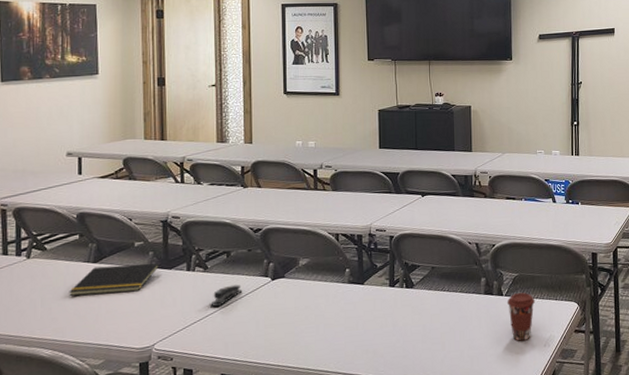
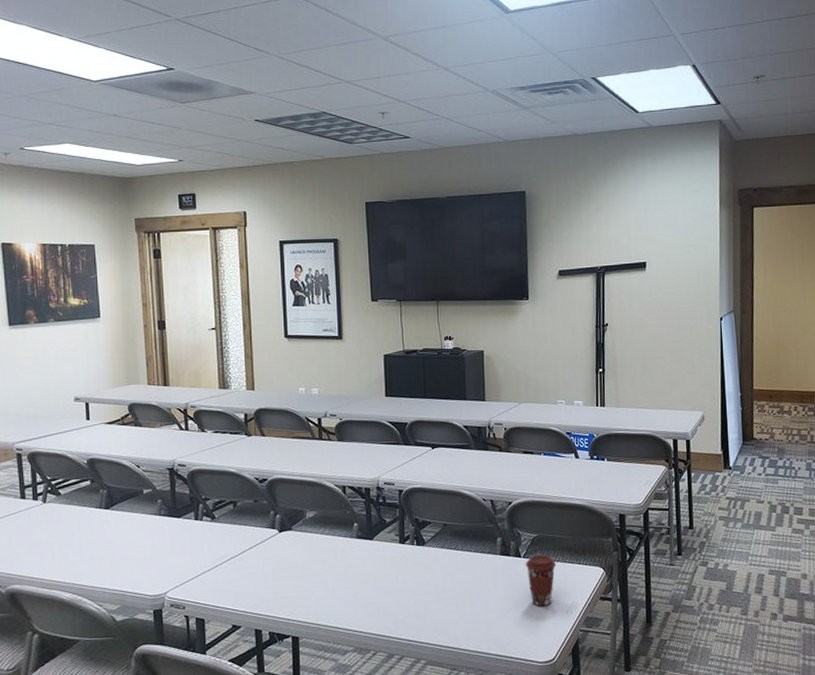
notepad: present [69,262,160,296] -> none [84,510,169,541]
stapler: present [209,284,243,307] -> none [218,536,250,558]

